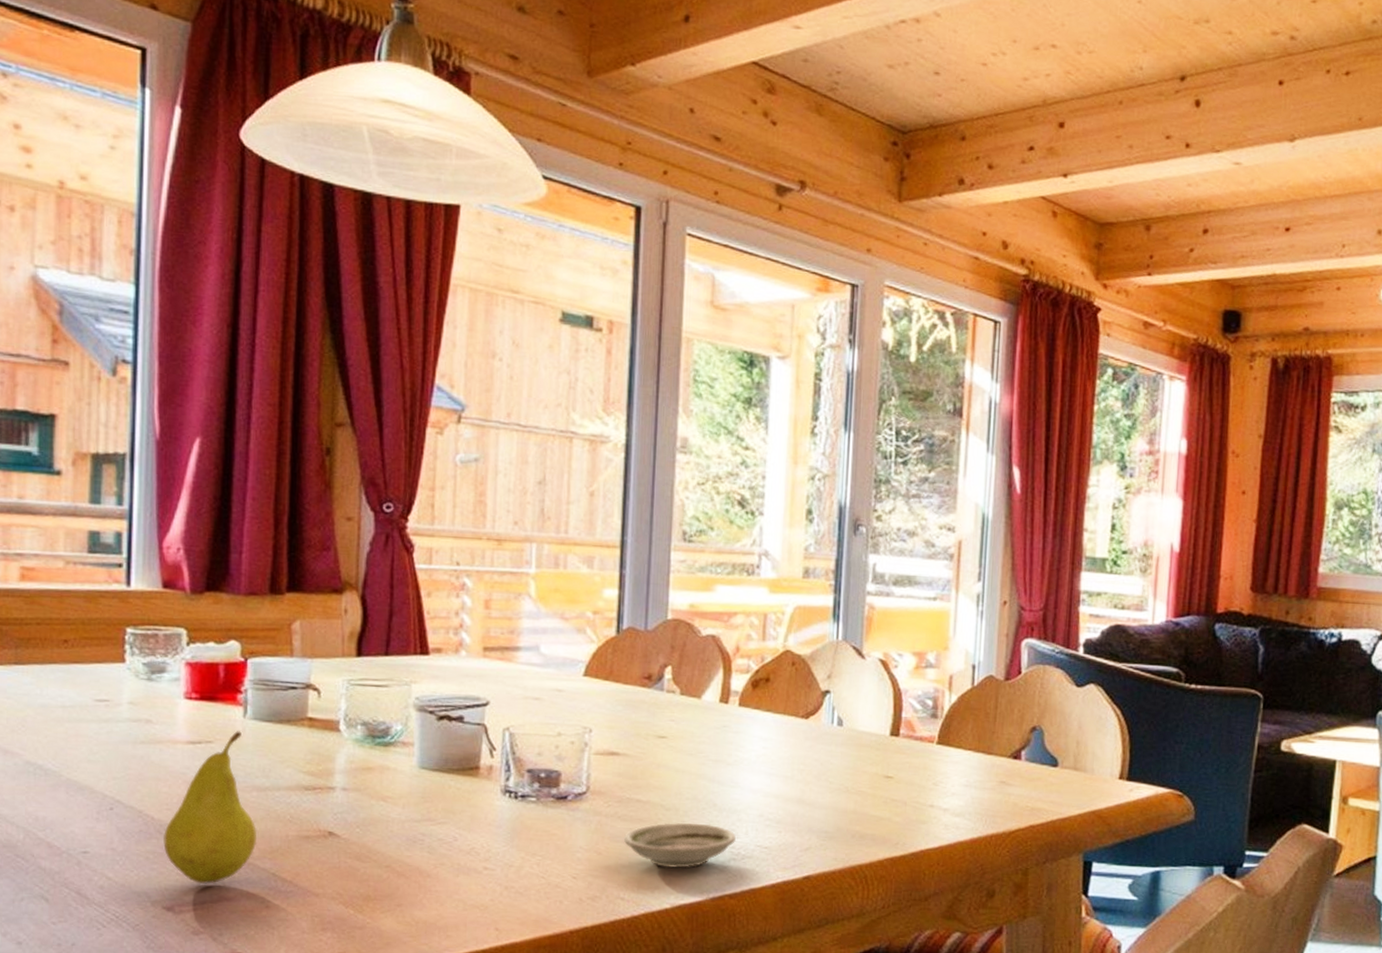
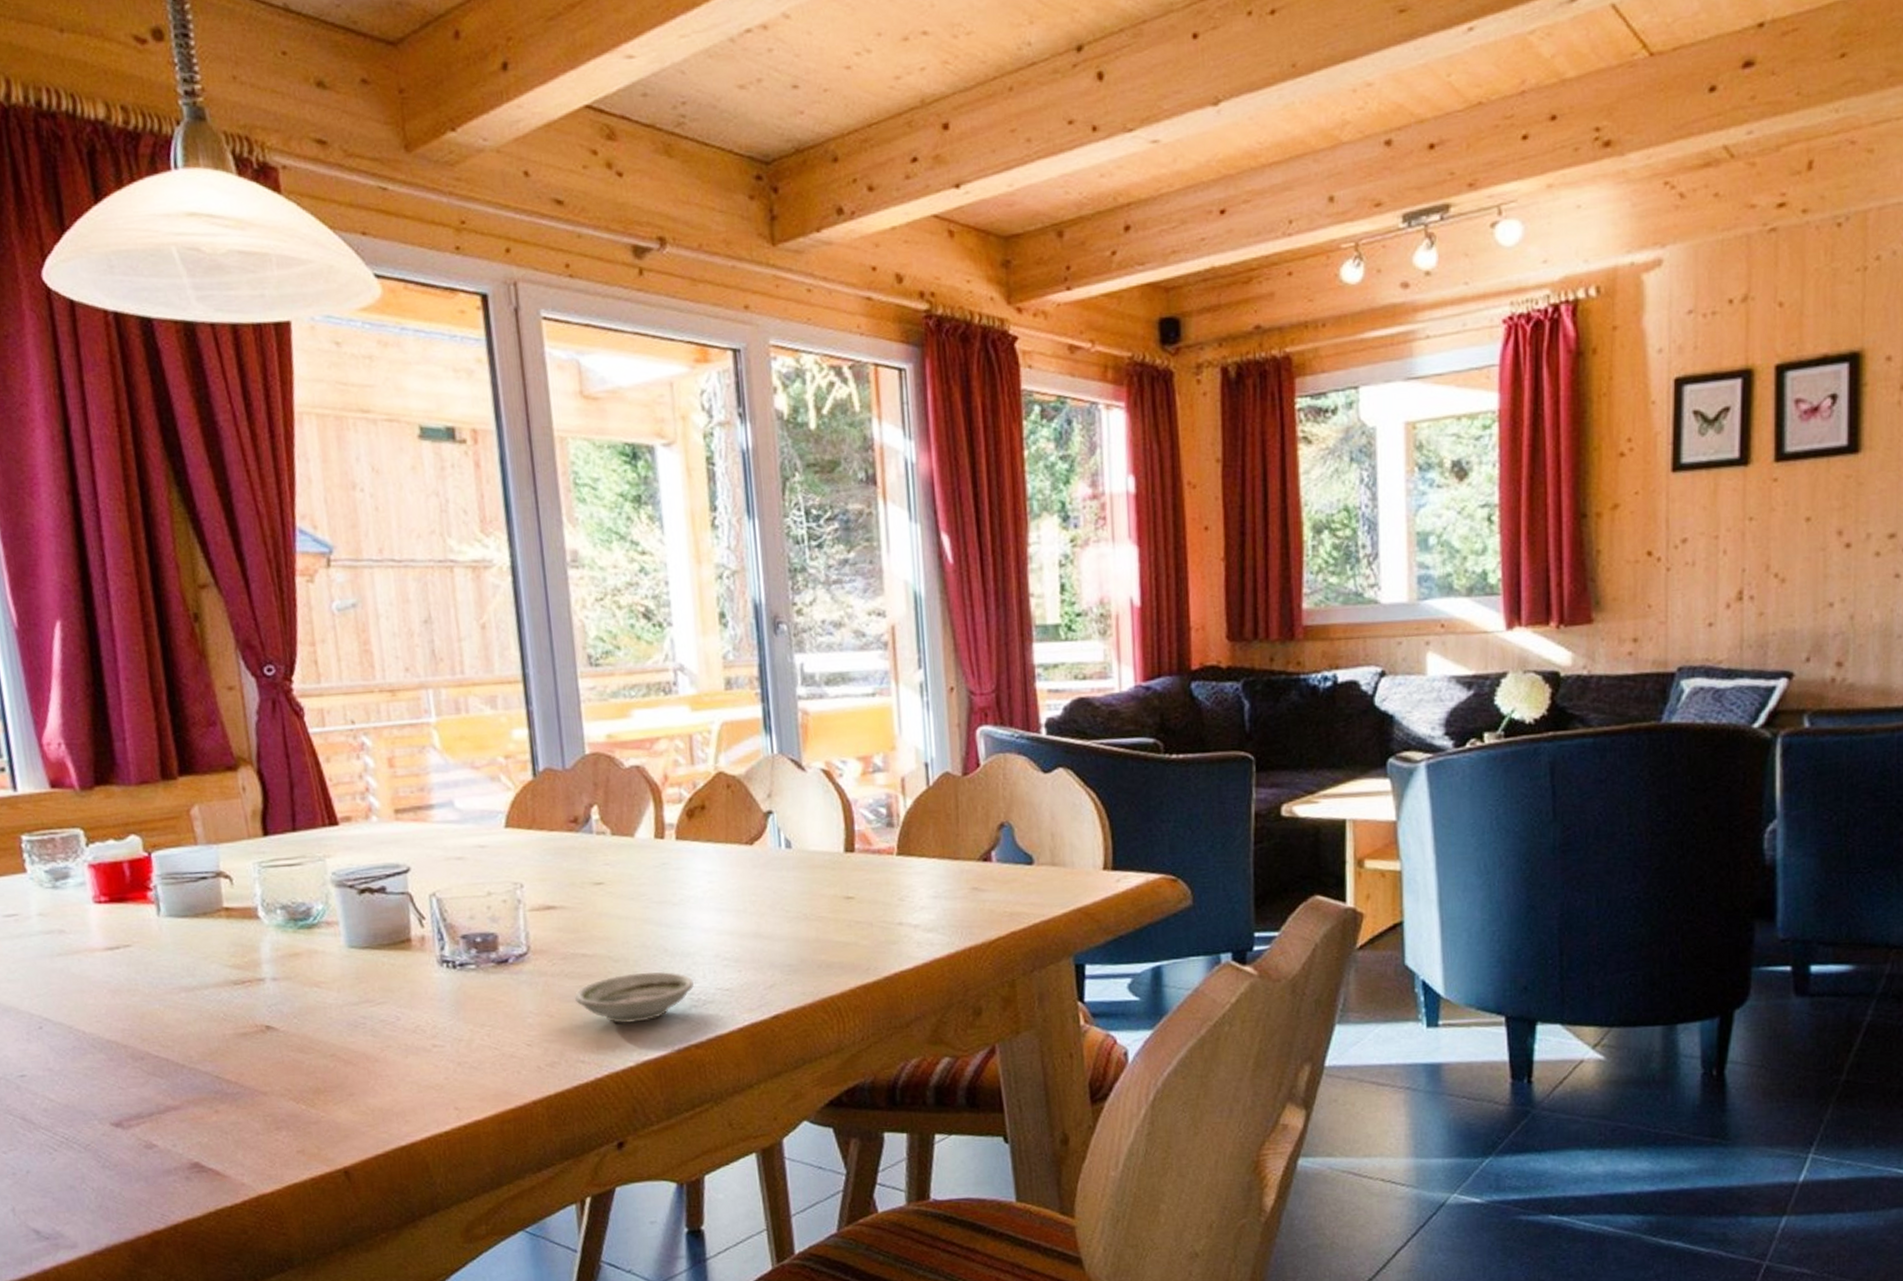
fruit: present [163,731,257,885] -> none [98,930,195,1096]

